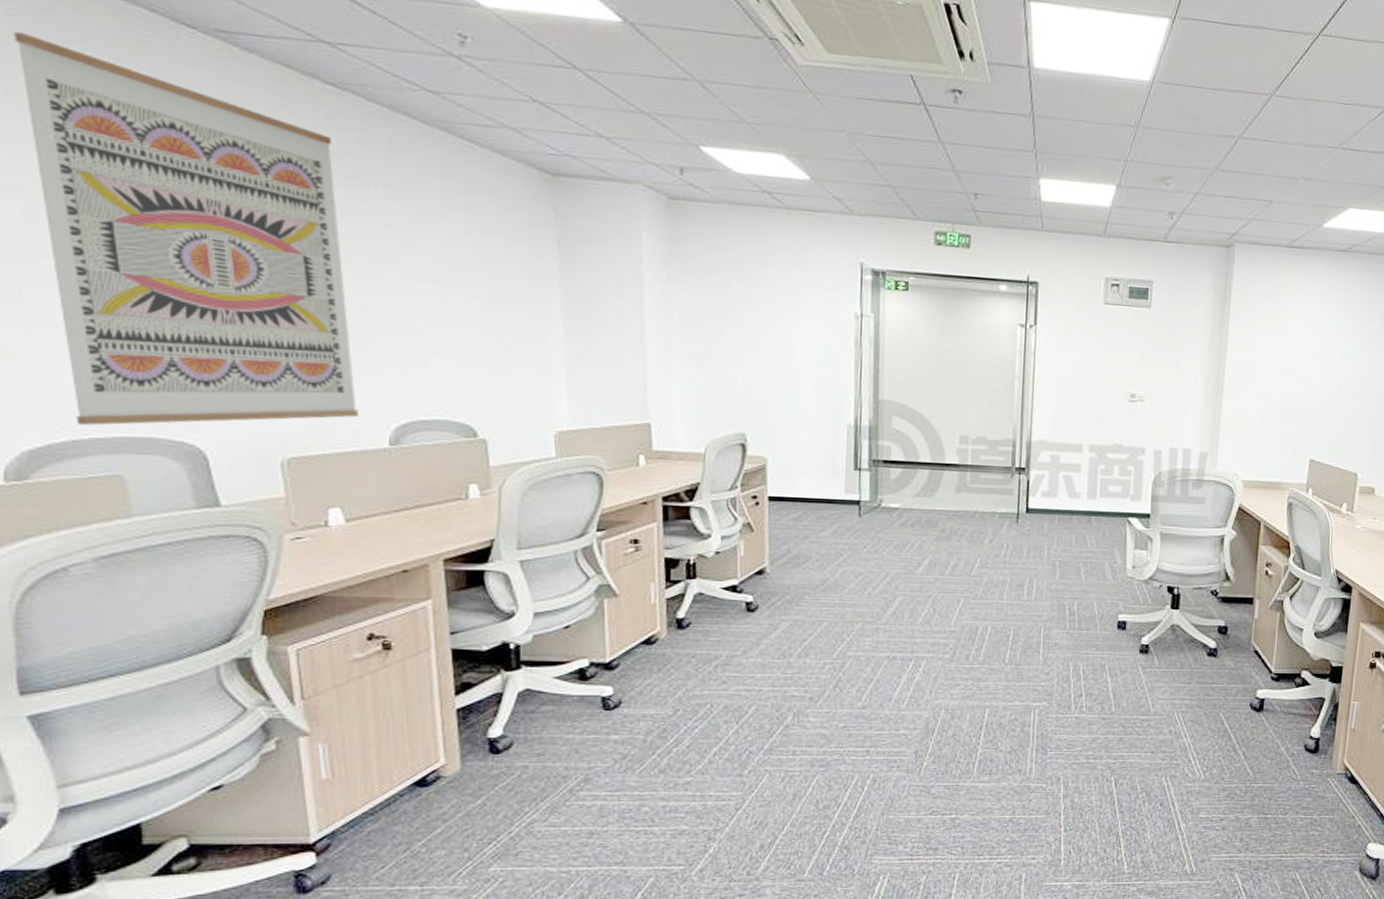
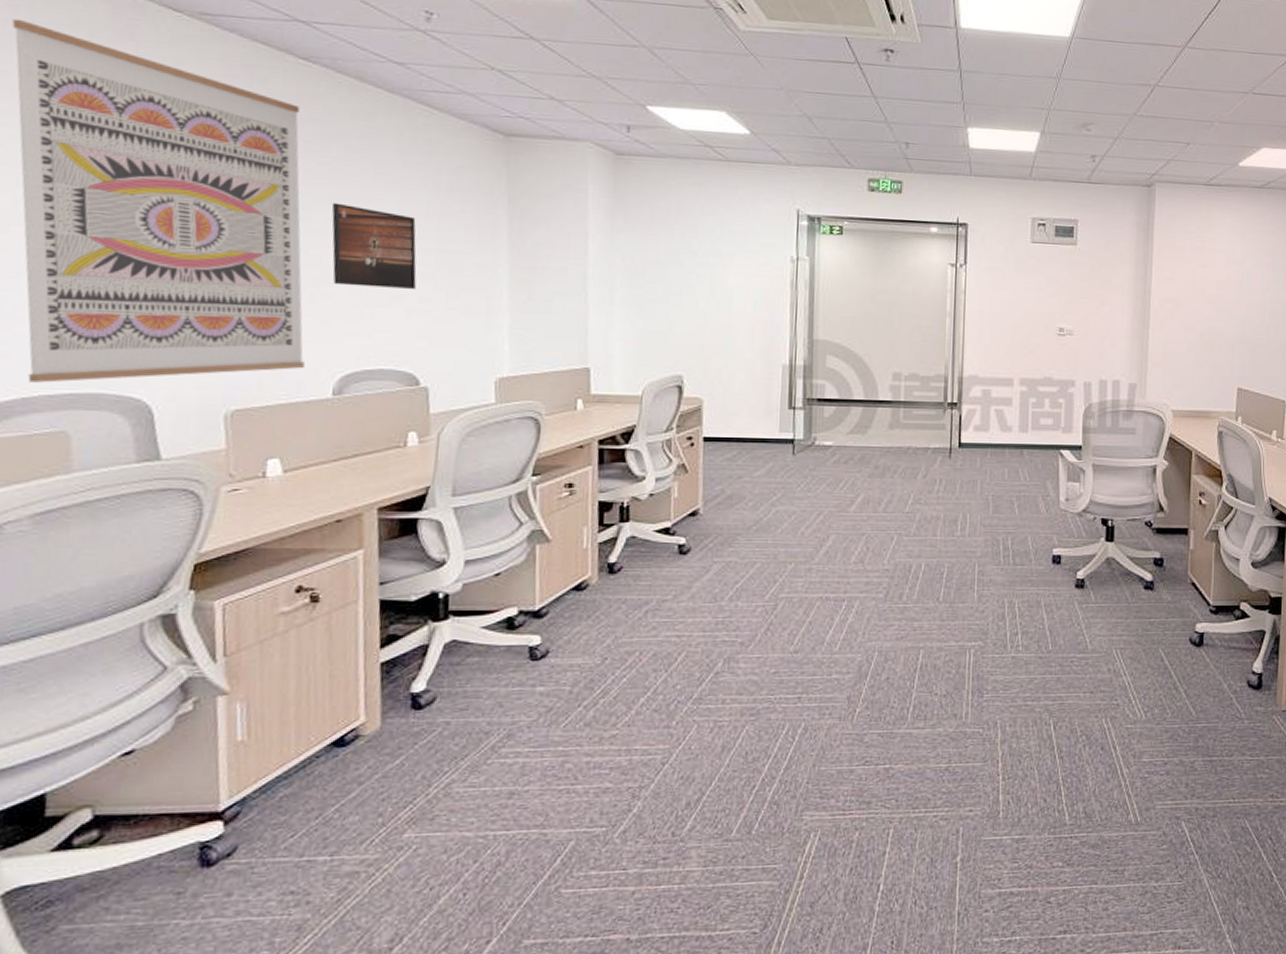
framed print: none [373,243,467,339] -> present [331,202,417,290]

